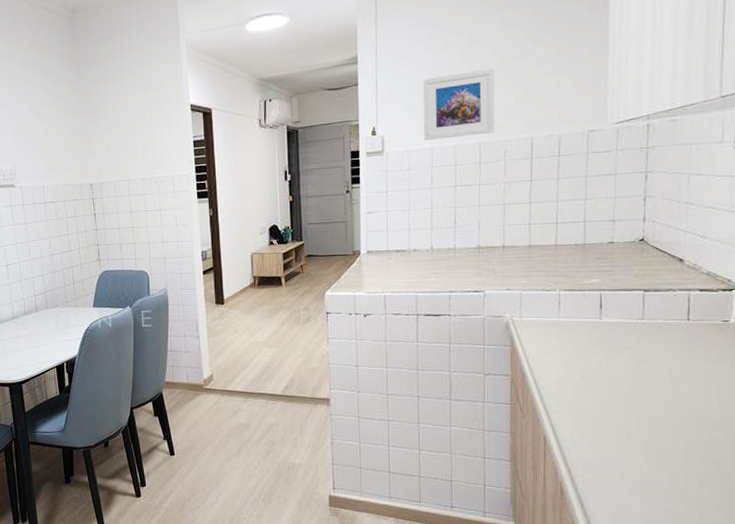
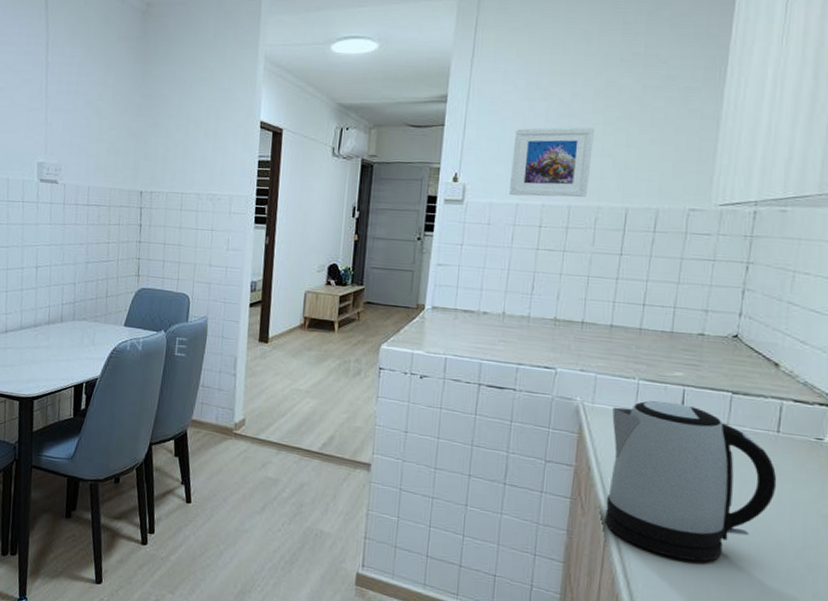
kettle: none [539,306,692,443] -> present [605,401,777,562]

